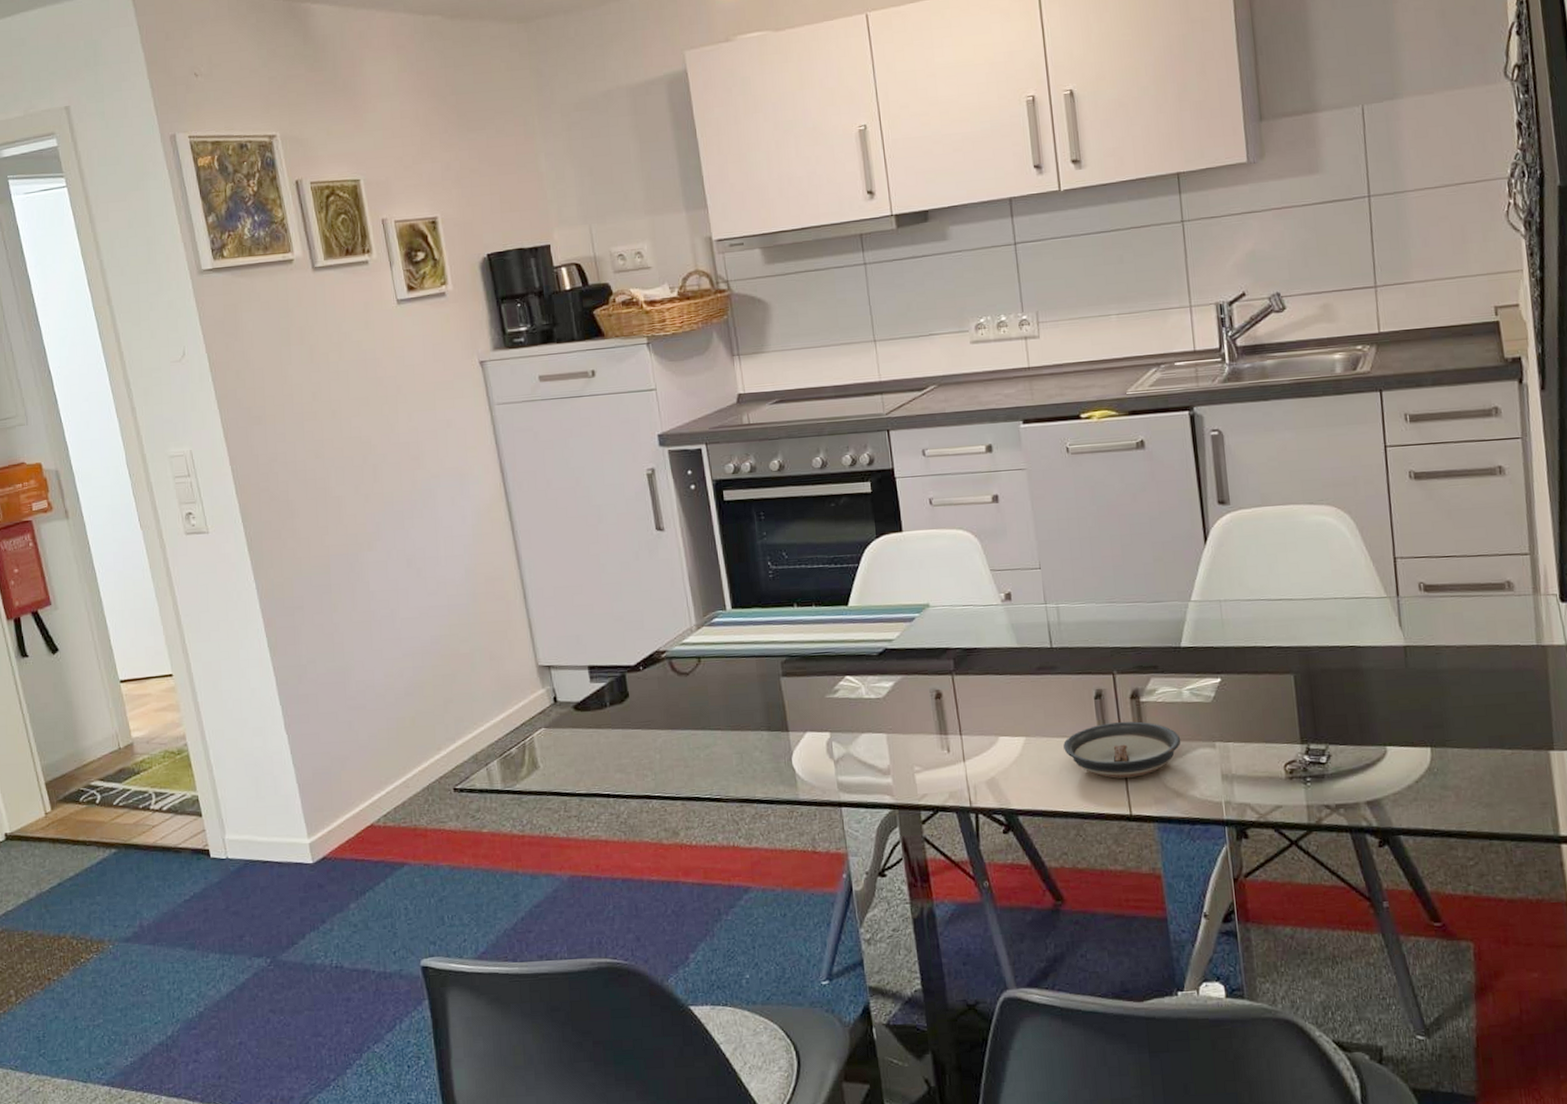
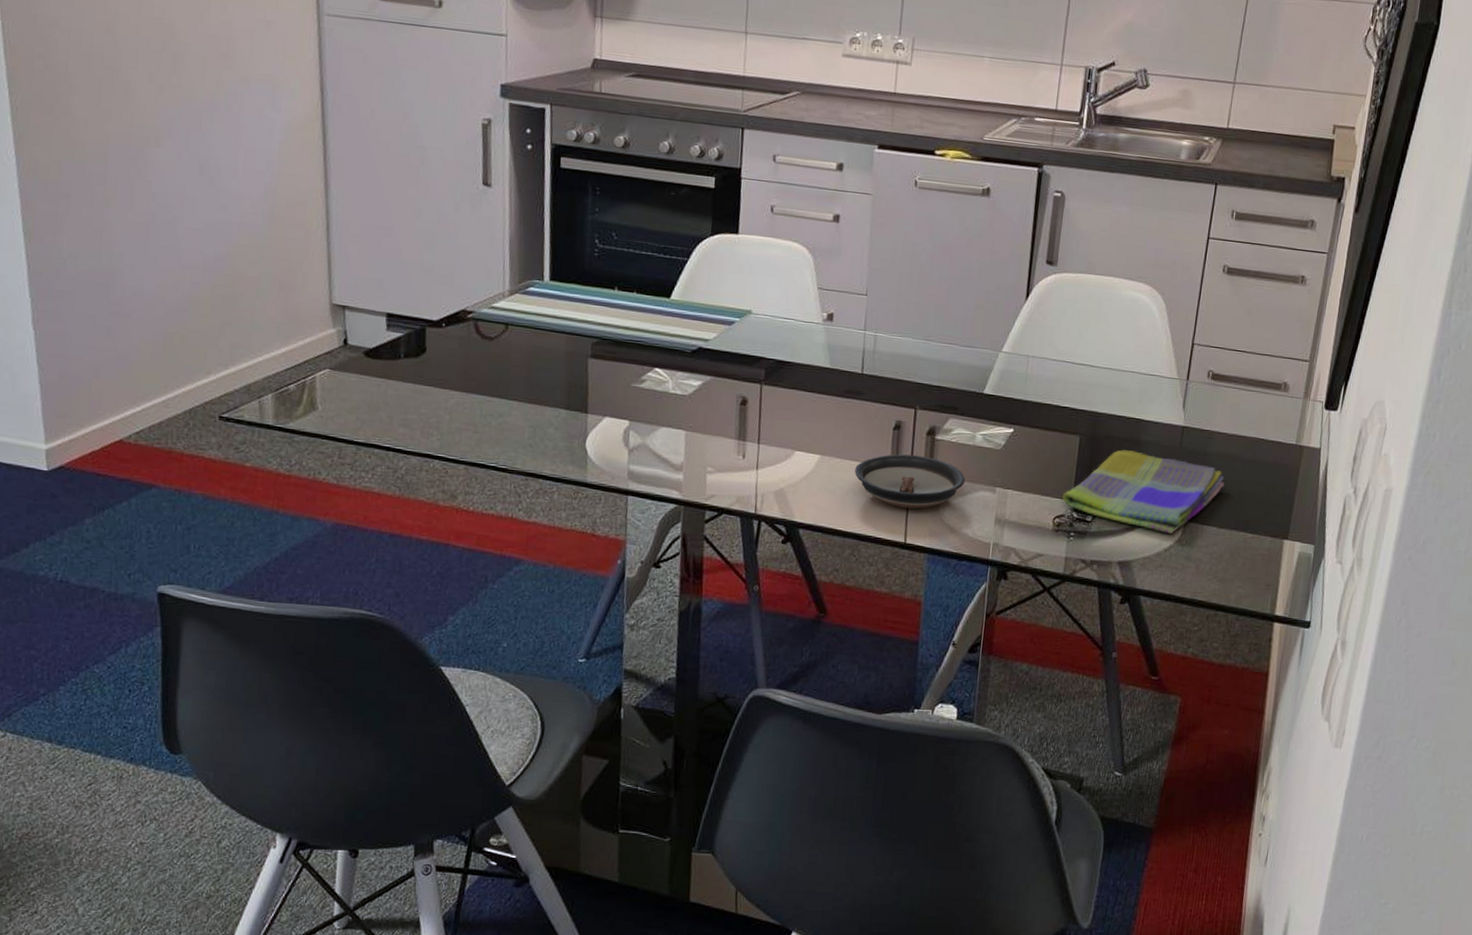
dish towel: none [1289,680,1467,764] -> present [1062,450,1225,534]

